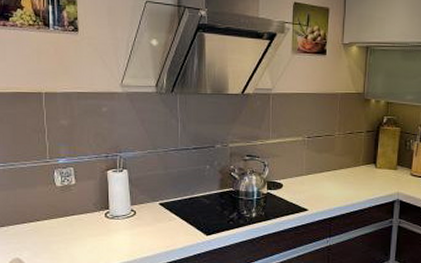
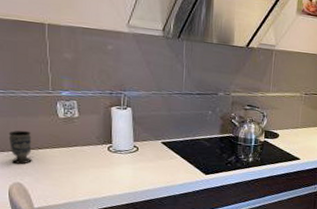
cup: none [8,203,31,238] -> present [8,130,32,164]

